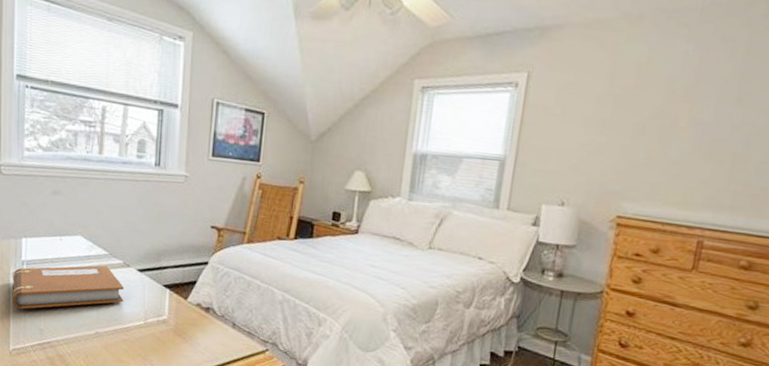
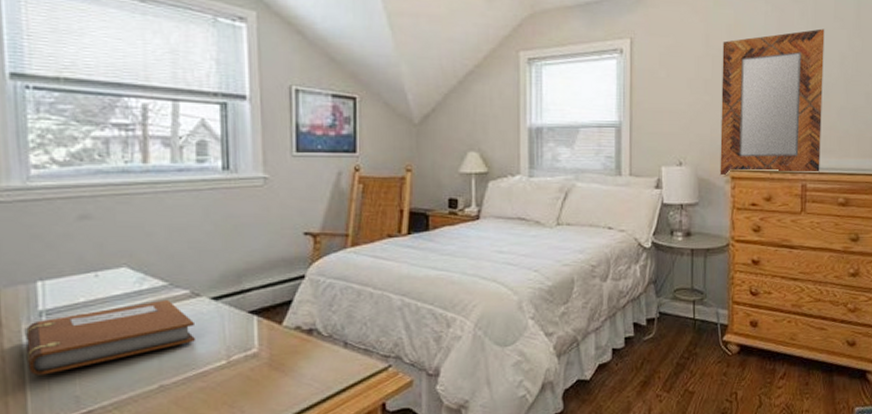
home mirror: none [604,72,757,232] -> present [719,28,825,176]

